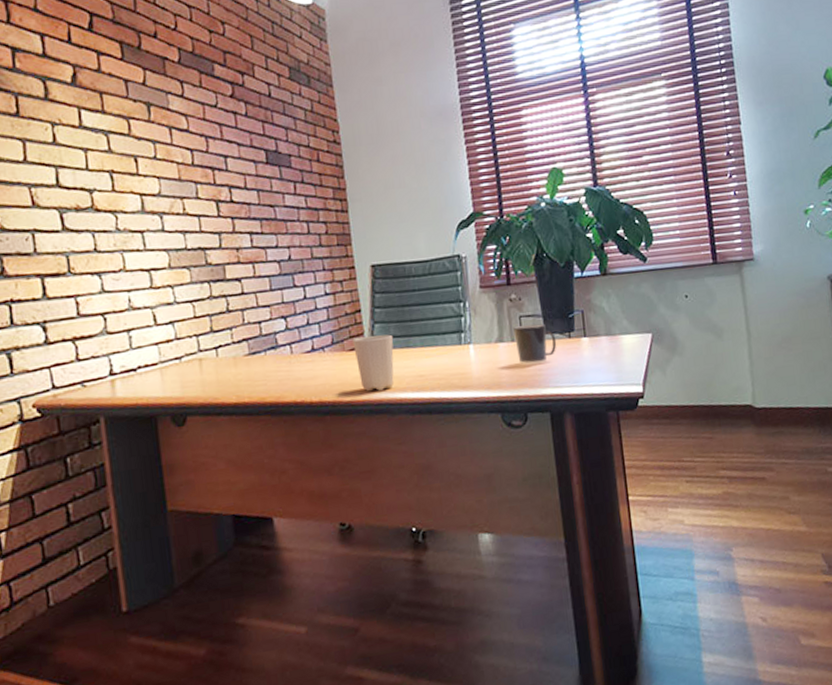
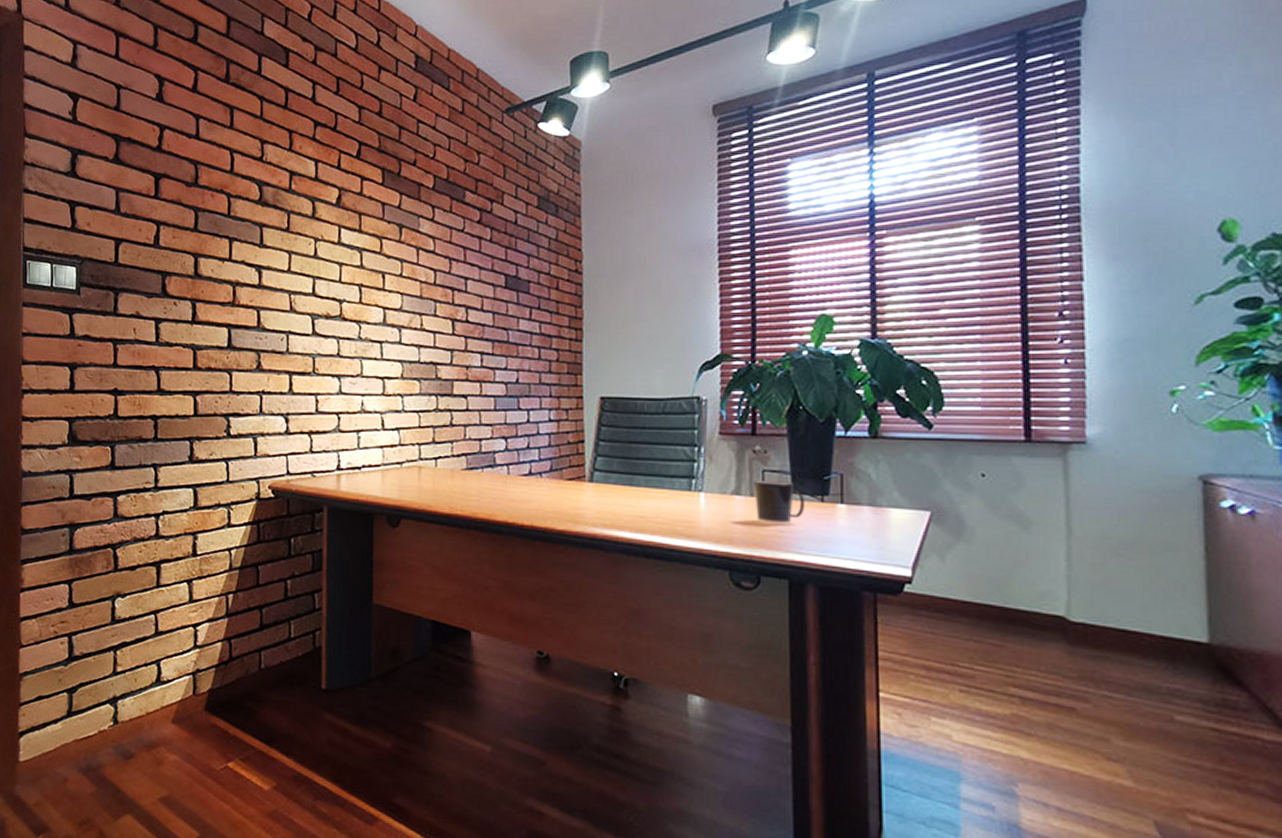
cup: present [352,334,394,392] -> none [572,467,616,525]

